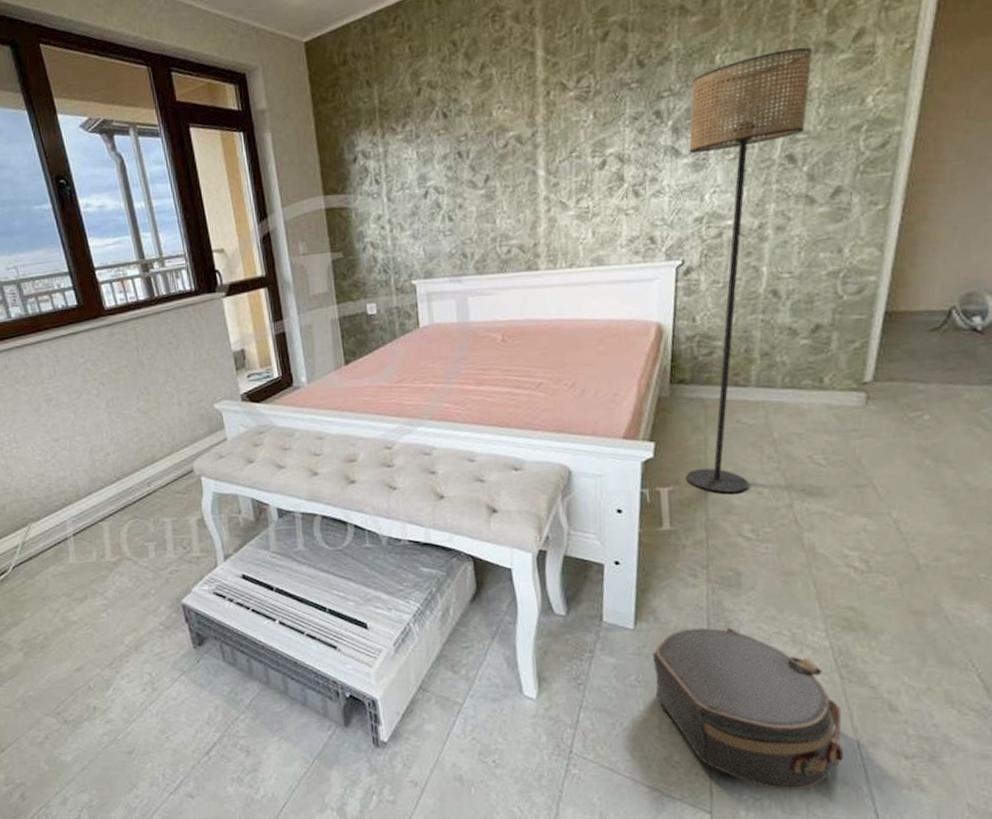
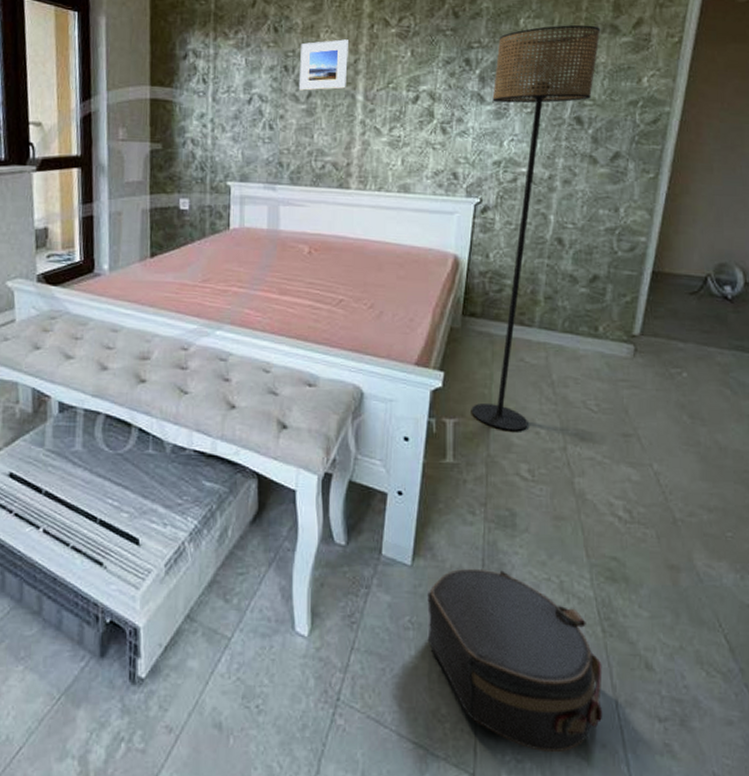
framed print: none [473,112,526,175] -> present [298,39,348,91]

